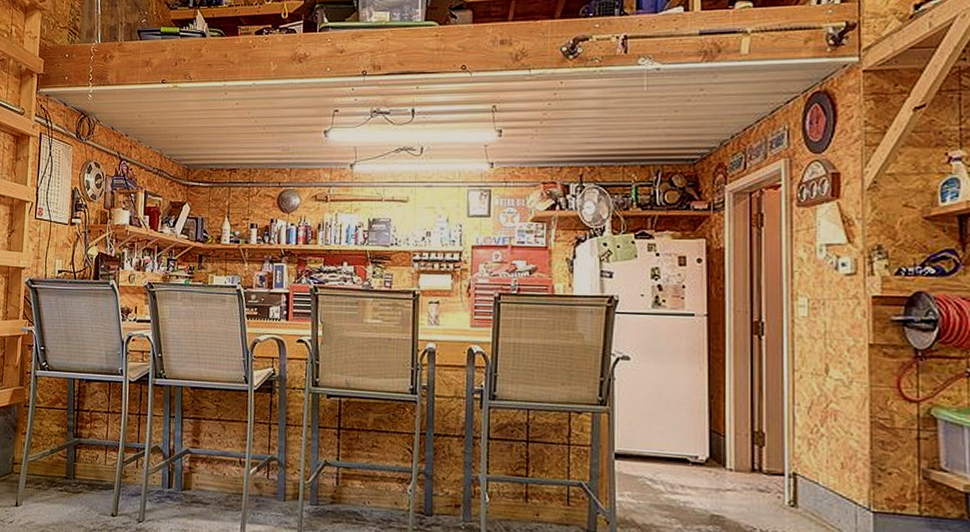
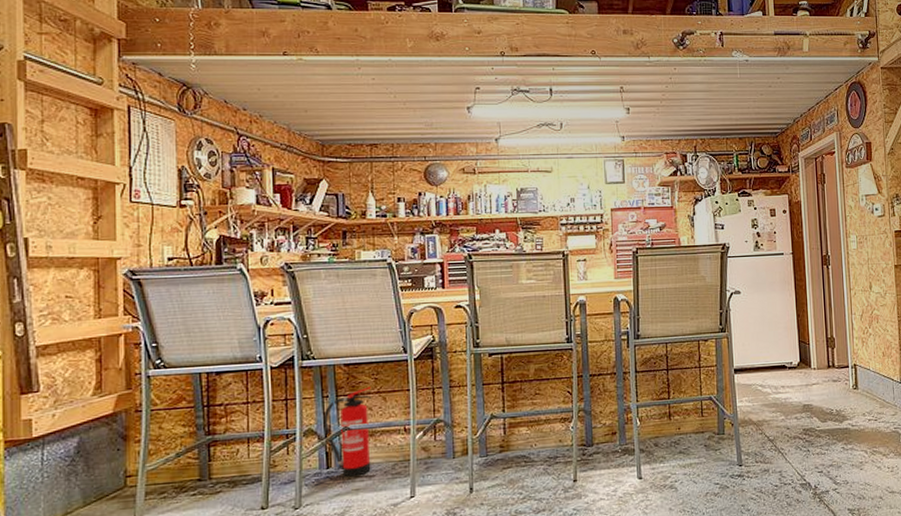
fire extinguisher: none [168,412,213,502] -> present [323,386,372,477]

